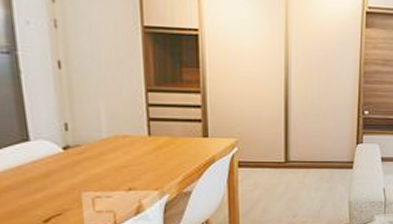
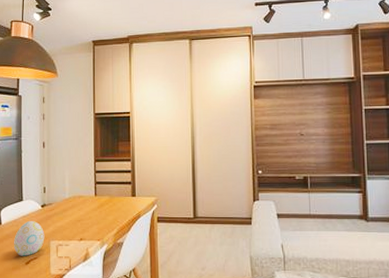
decorative egg: none [19,167,73,213] -> present [13,220,45,256]

